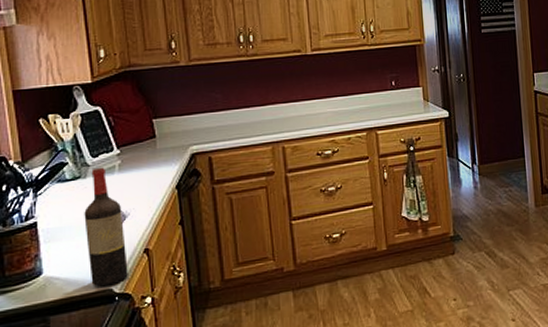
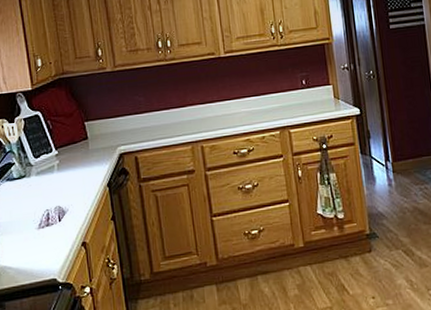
wine bottle: present [84,167,128,287] -> none [30,166,69,277]

